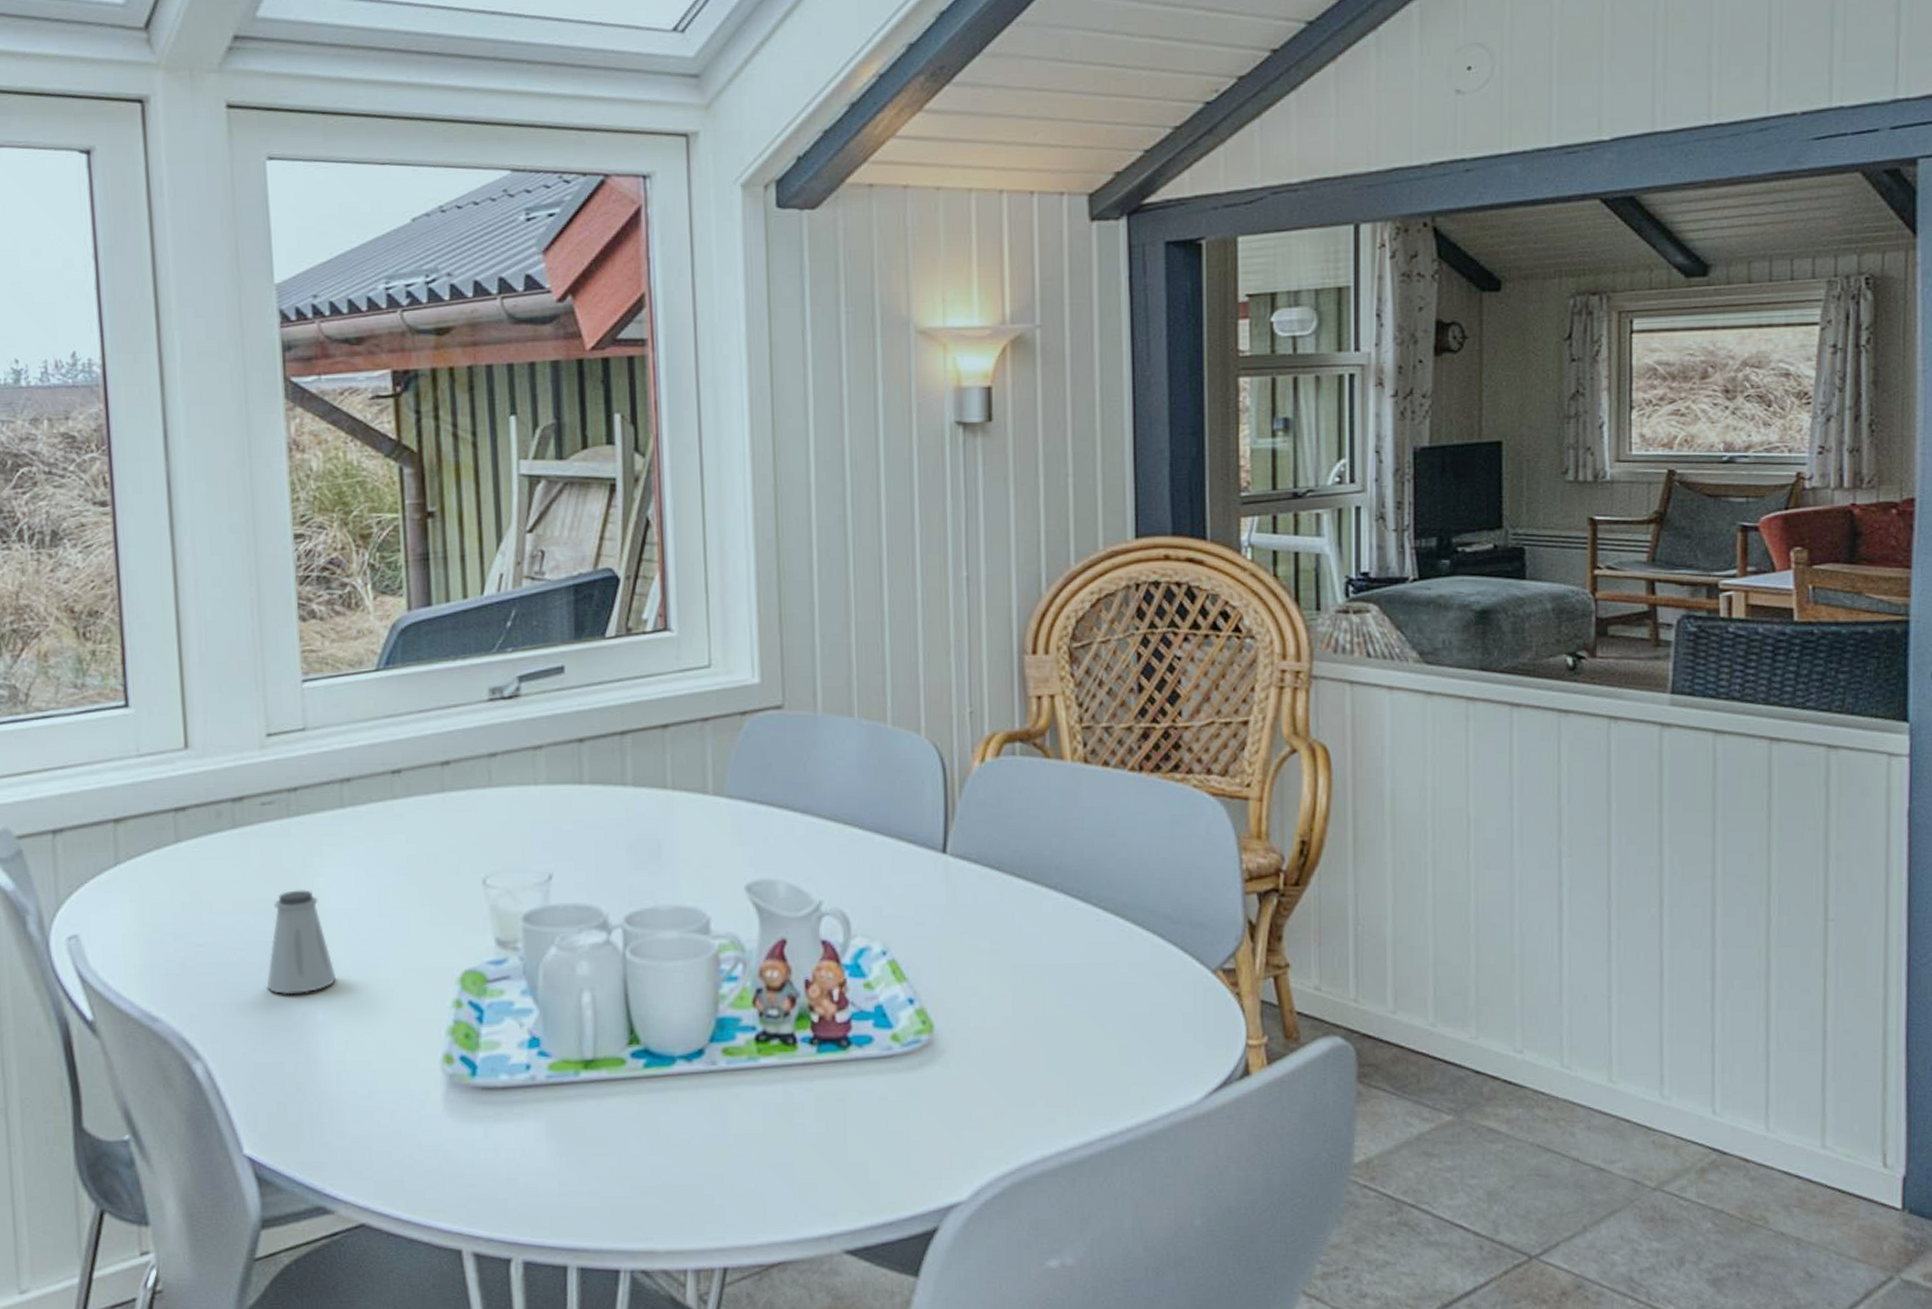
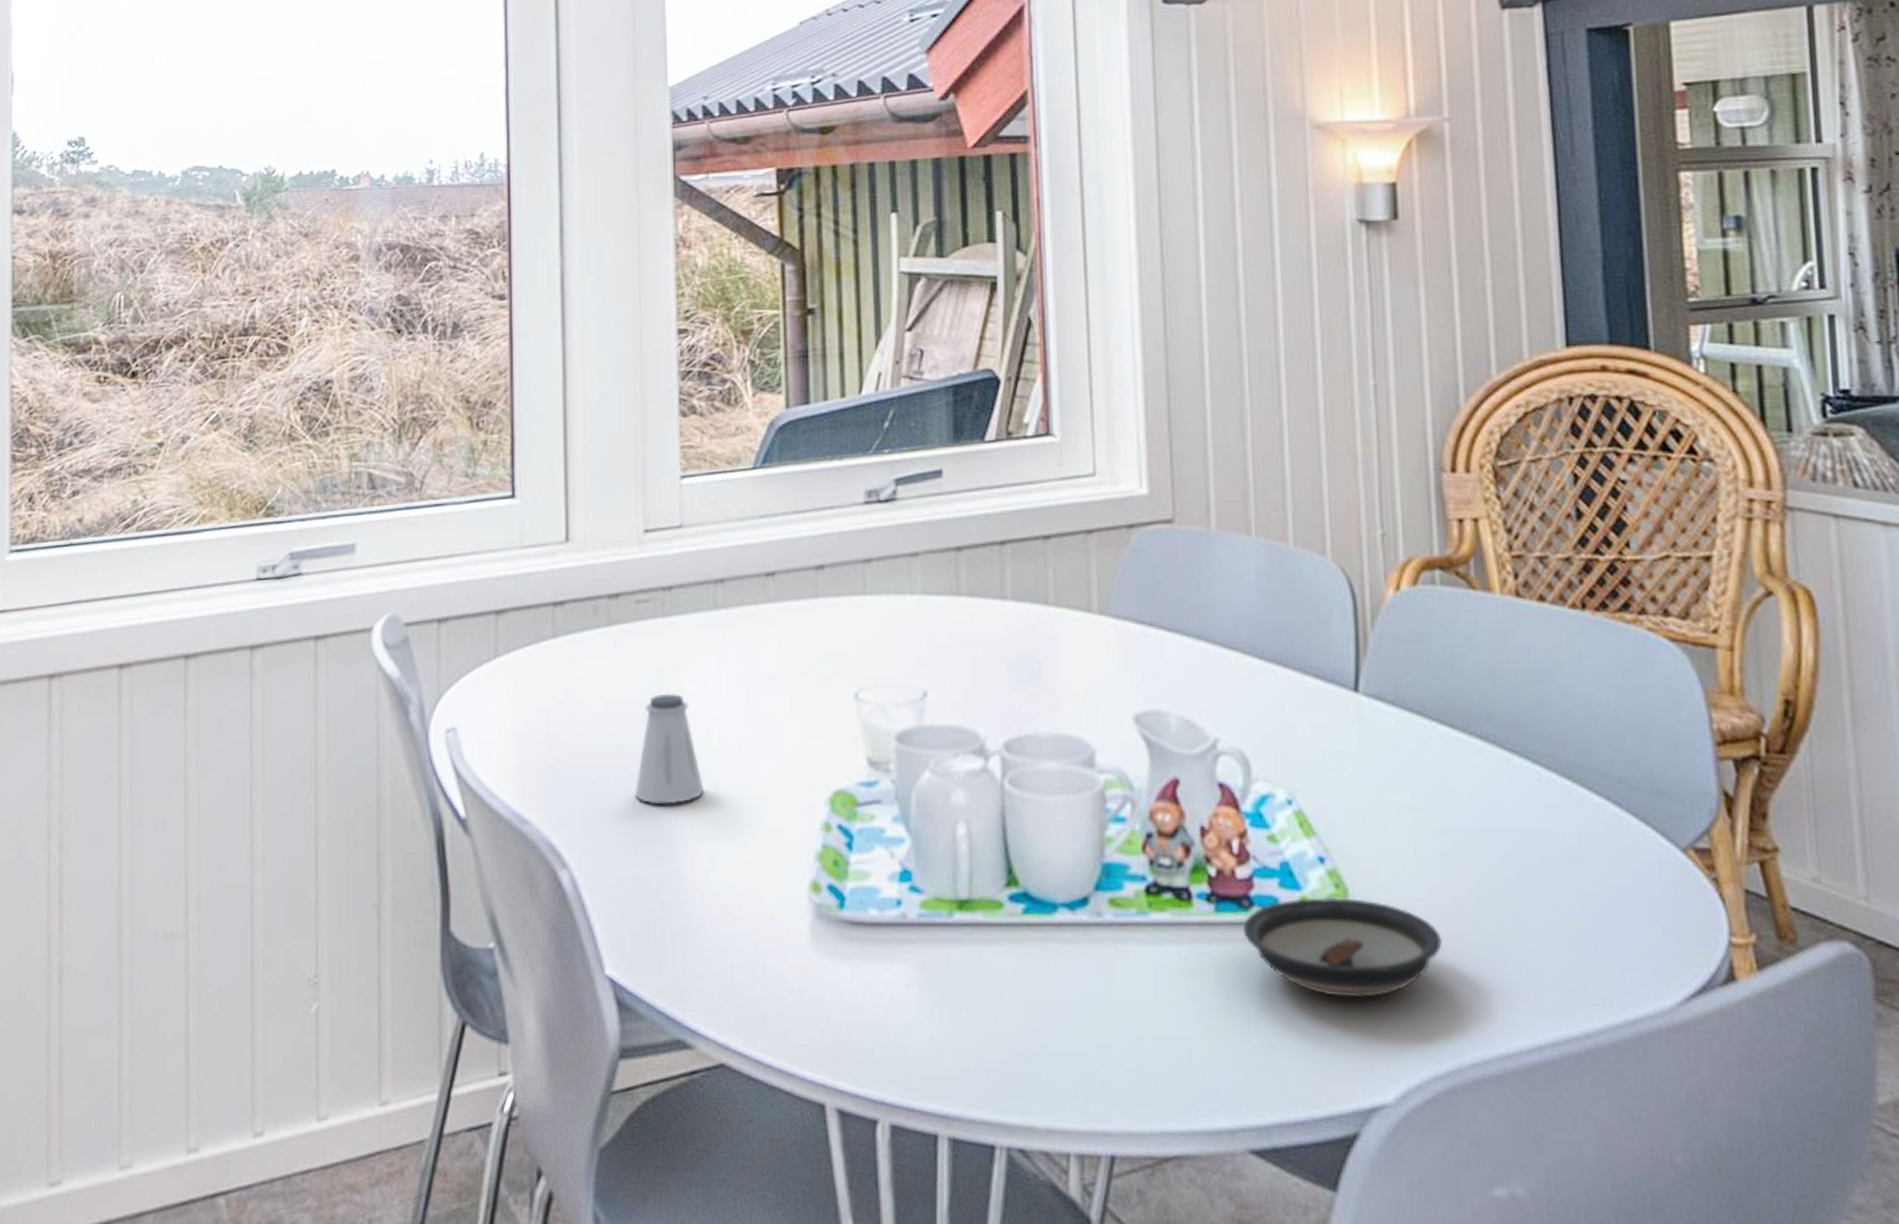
saucer: none [842,1032,1012,1116] -> present [1243,897,1442,999]

